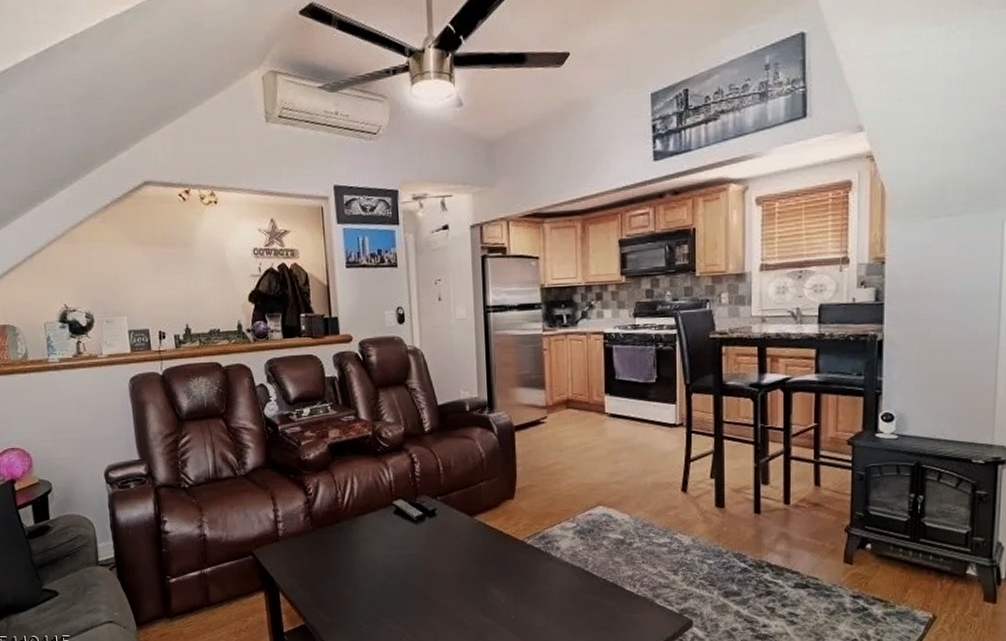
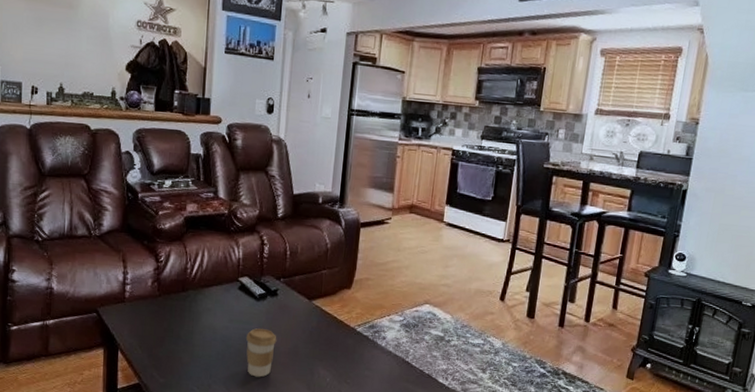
coffee cup: none [408,553,442,606] -> present [245,328,277,377]

